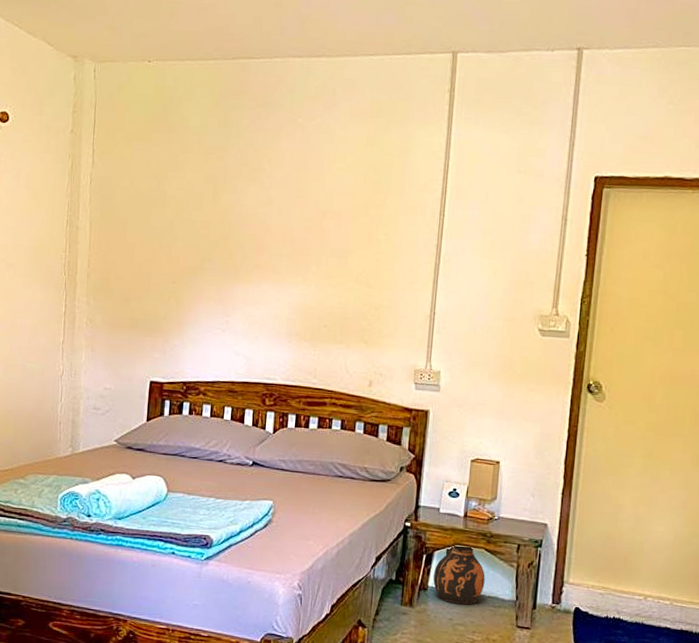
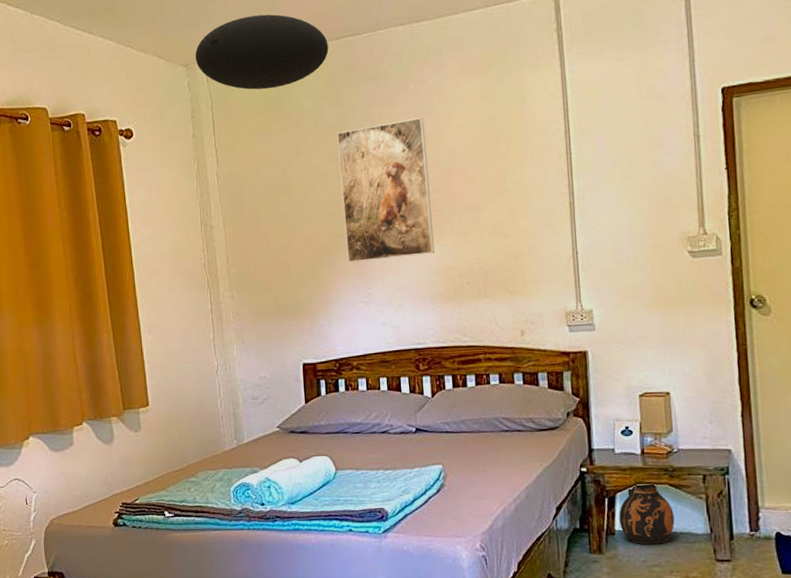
ceiling lamp: none [85,18,224,98] -> present [195,14,329,90]
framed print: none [210,153,307,292] -> present [336,117,435,263]

